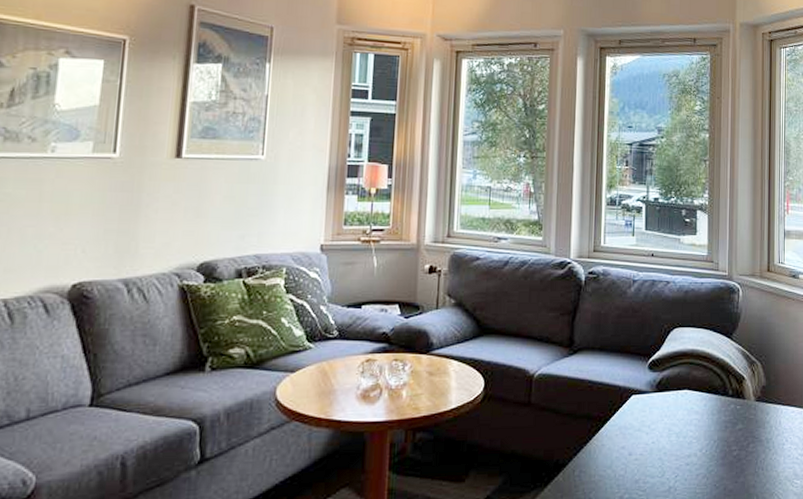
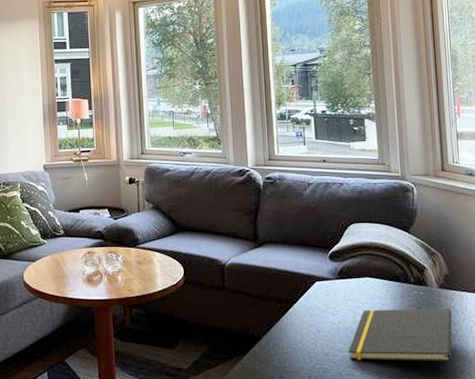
notepad: none [659,424,766,487] -> present [348,309,453,362]

